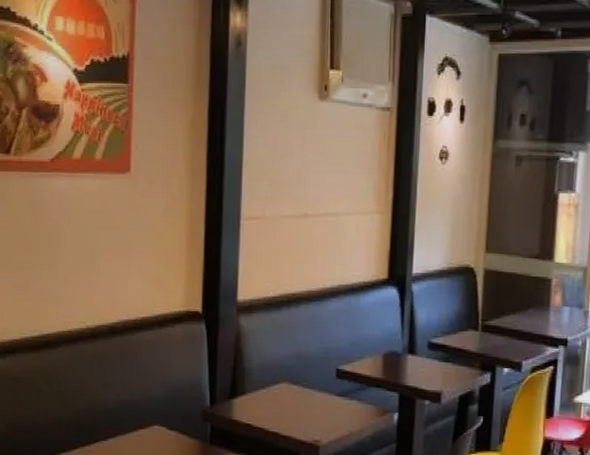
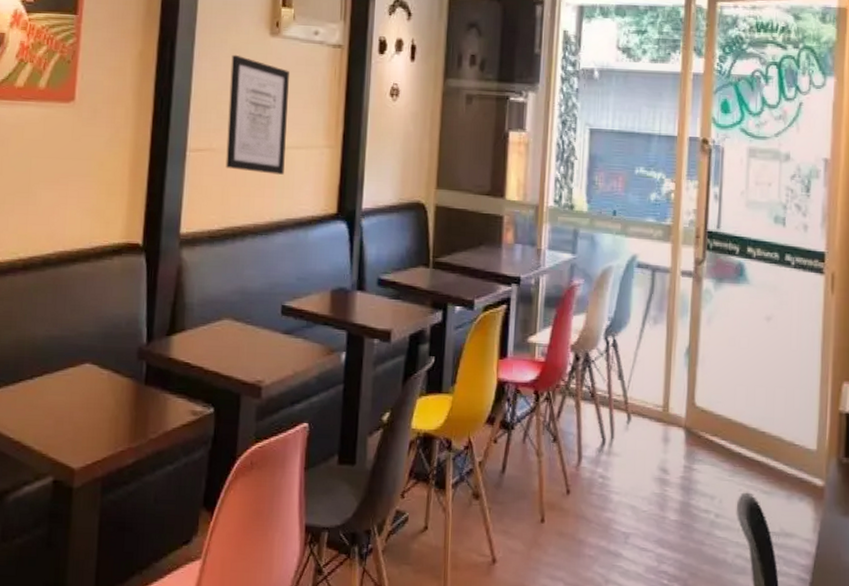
wall art: none [279,120,339,241] -> present [225,54,289,175]

